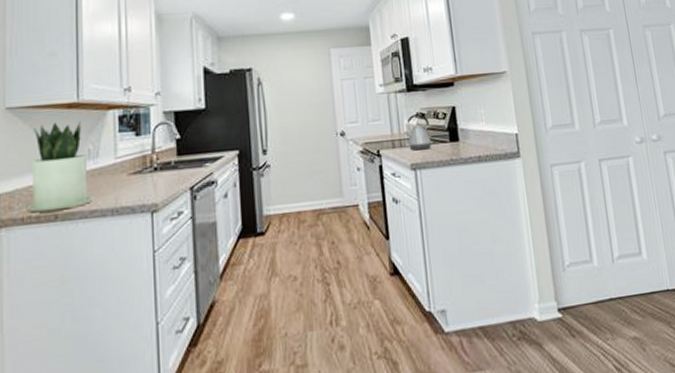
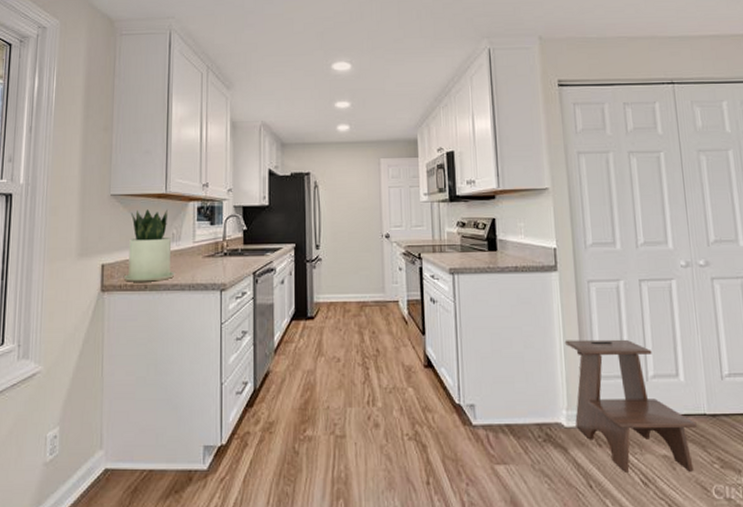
kettle: present [405,114,434,151] -> none [445,223,472,257]
step stool: none [533,222,663,361] -> present [566,339,698,472]

